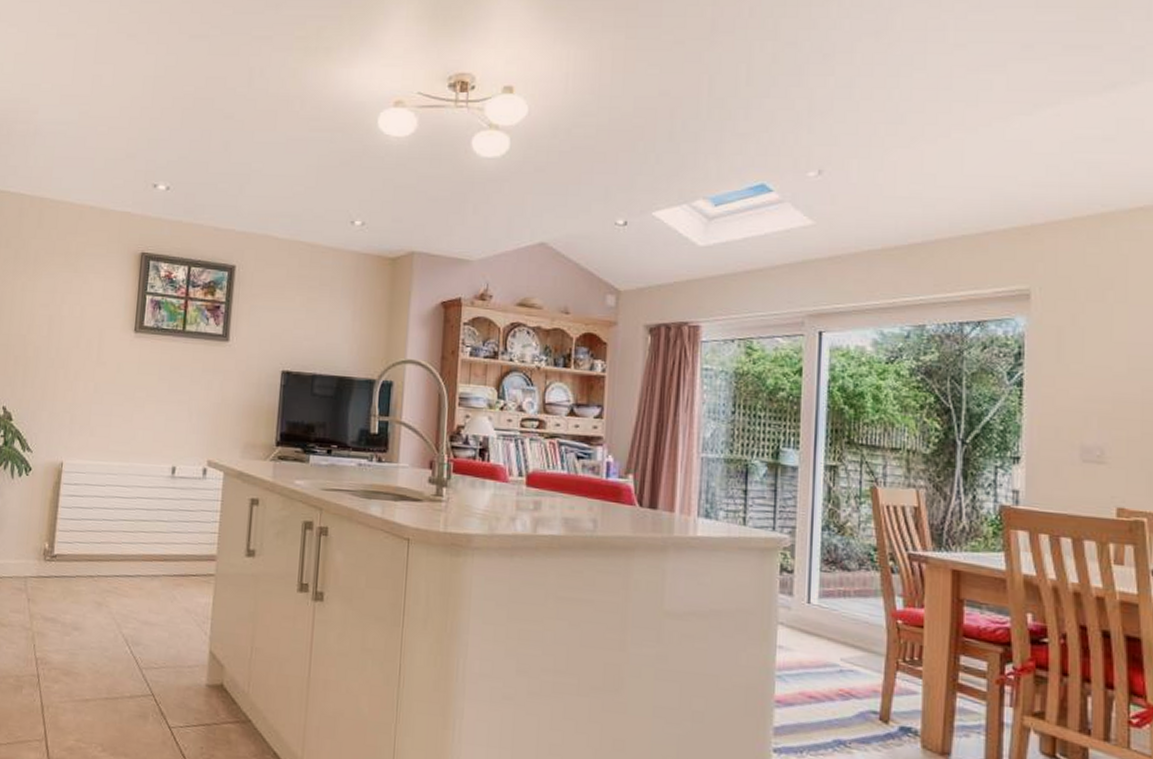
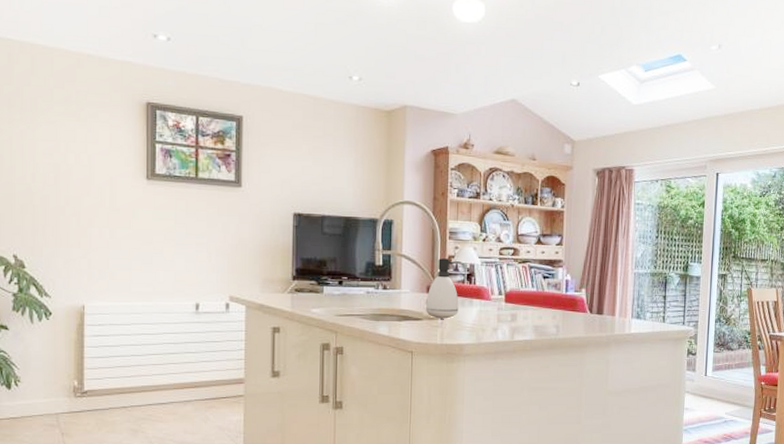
soap dispenser: none [426,428,473,502] -> present [425,258,461,319]

